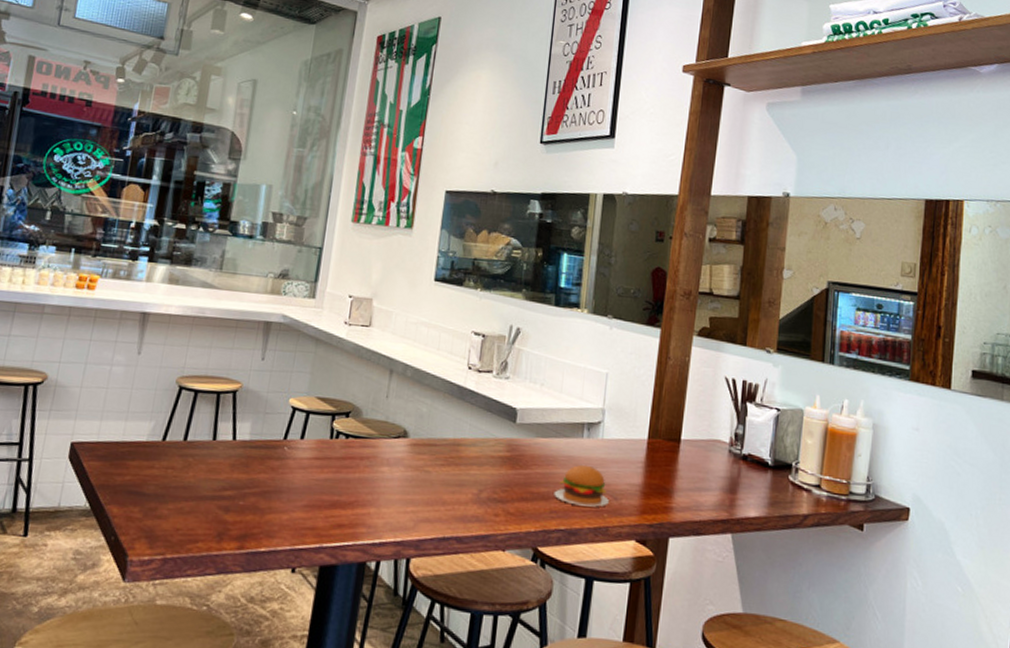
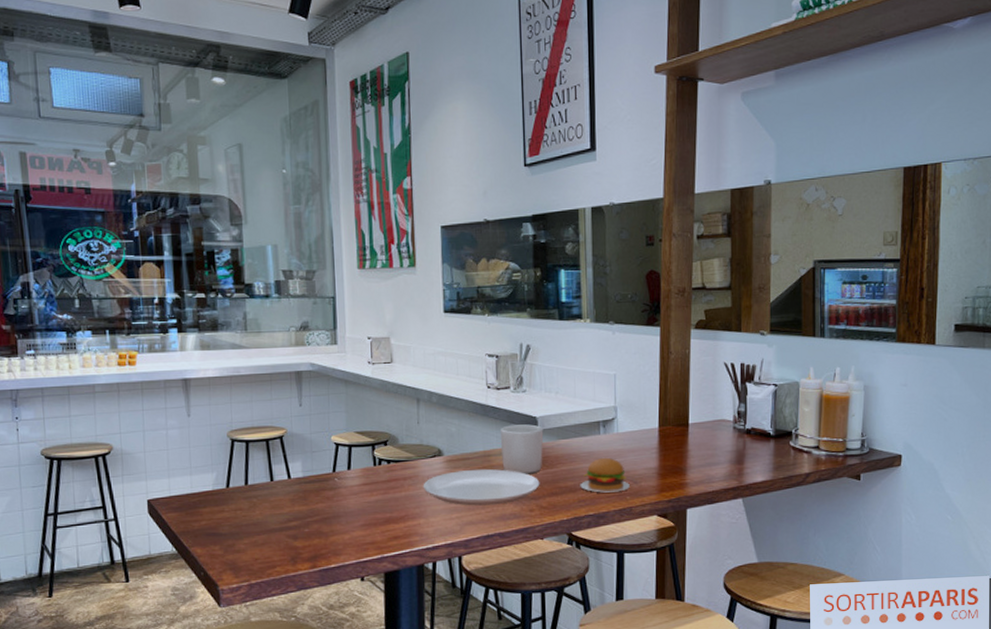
plate: none [380,457,511,503] -> present [423,469,540,506]
mug: none [471,413,523,473] -> present [500,424,544,474]

